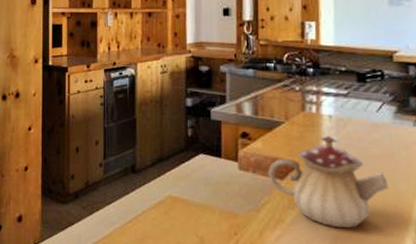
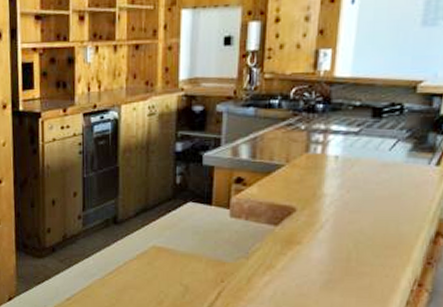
teapot: present [268,136,389,229] -> none [262,178,391,272]

